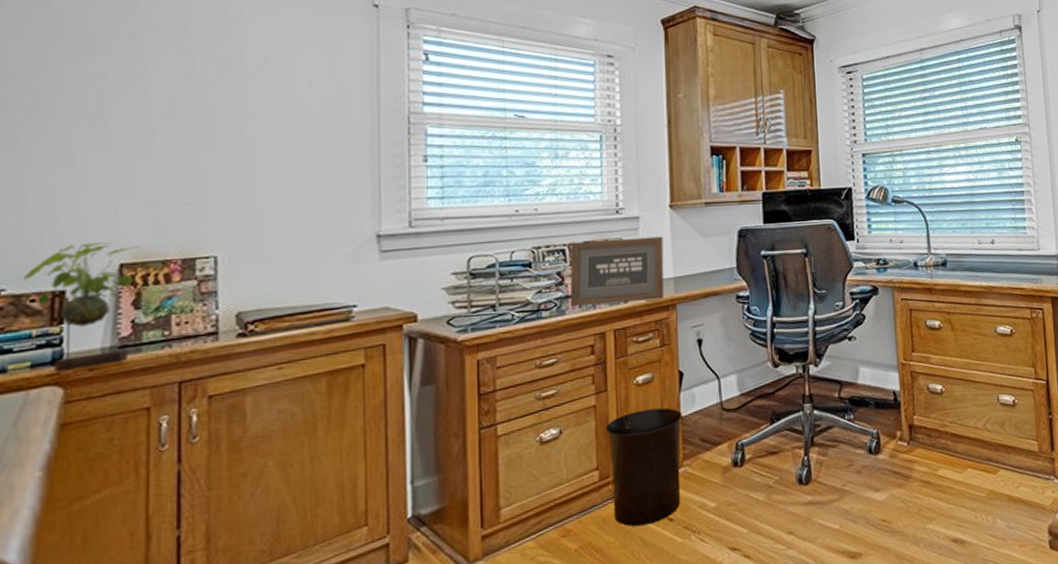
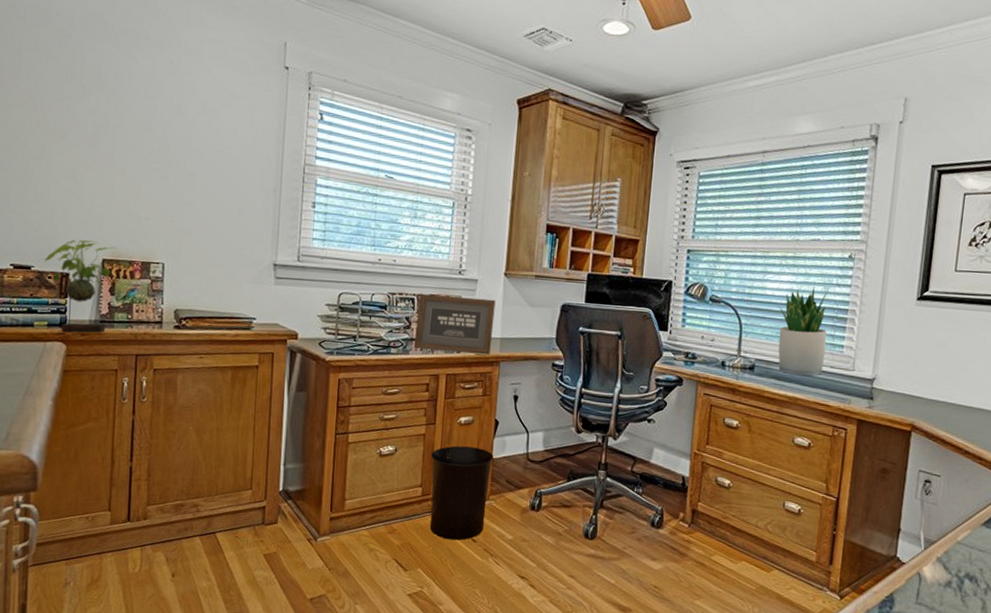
planter: none [960,173,1011,264] -> present [778,286,830,377]

